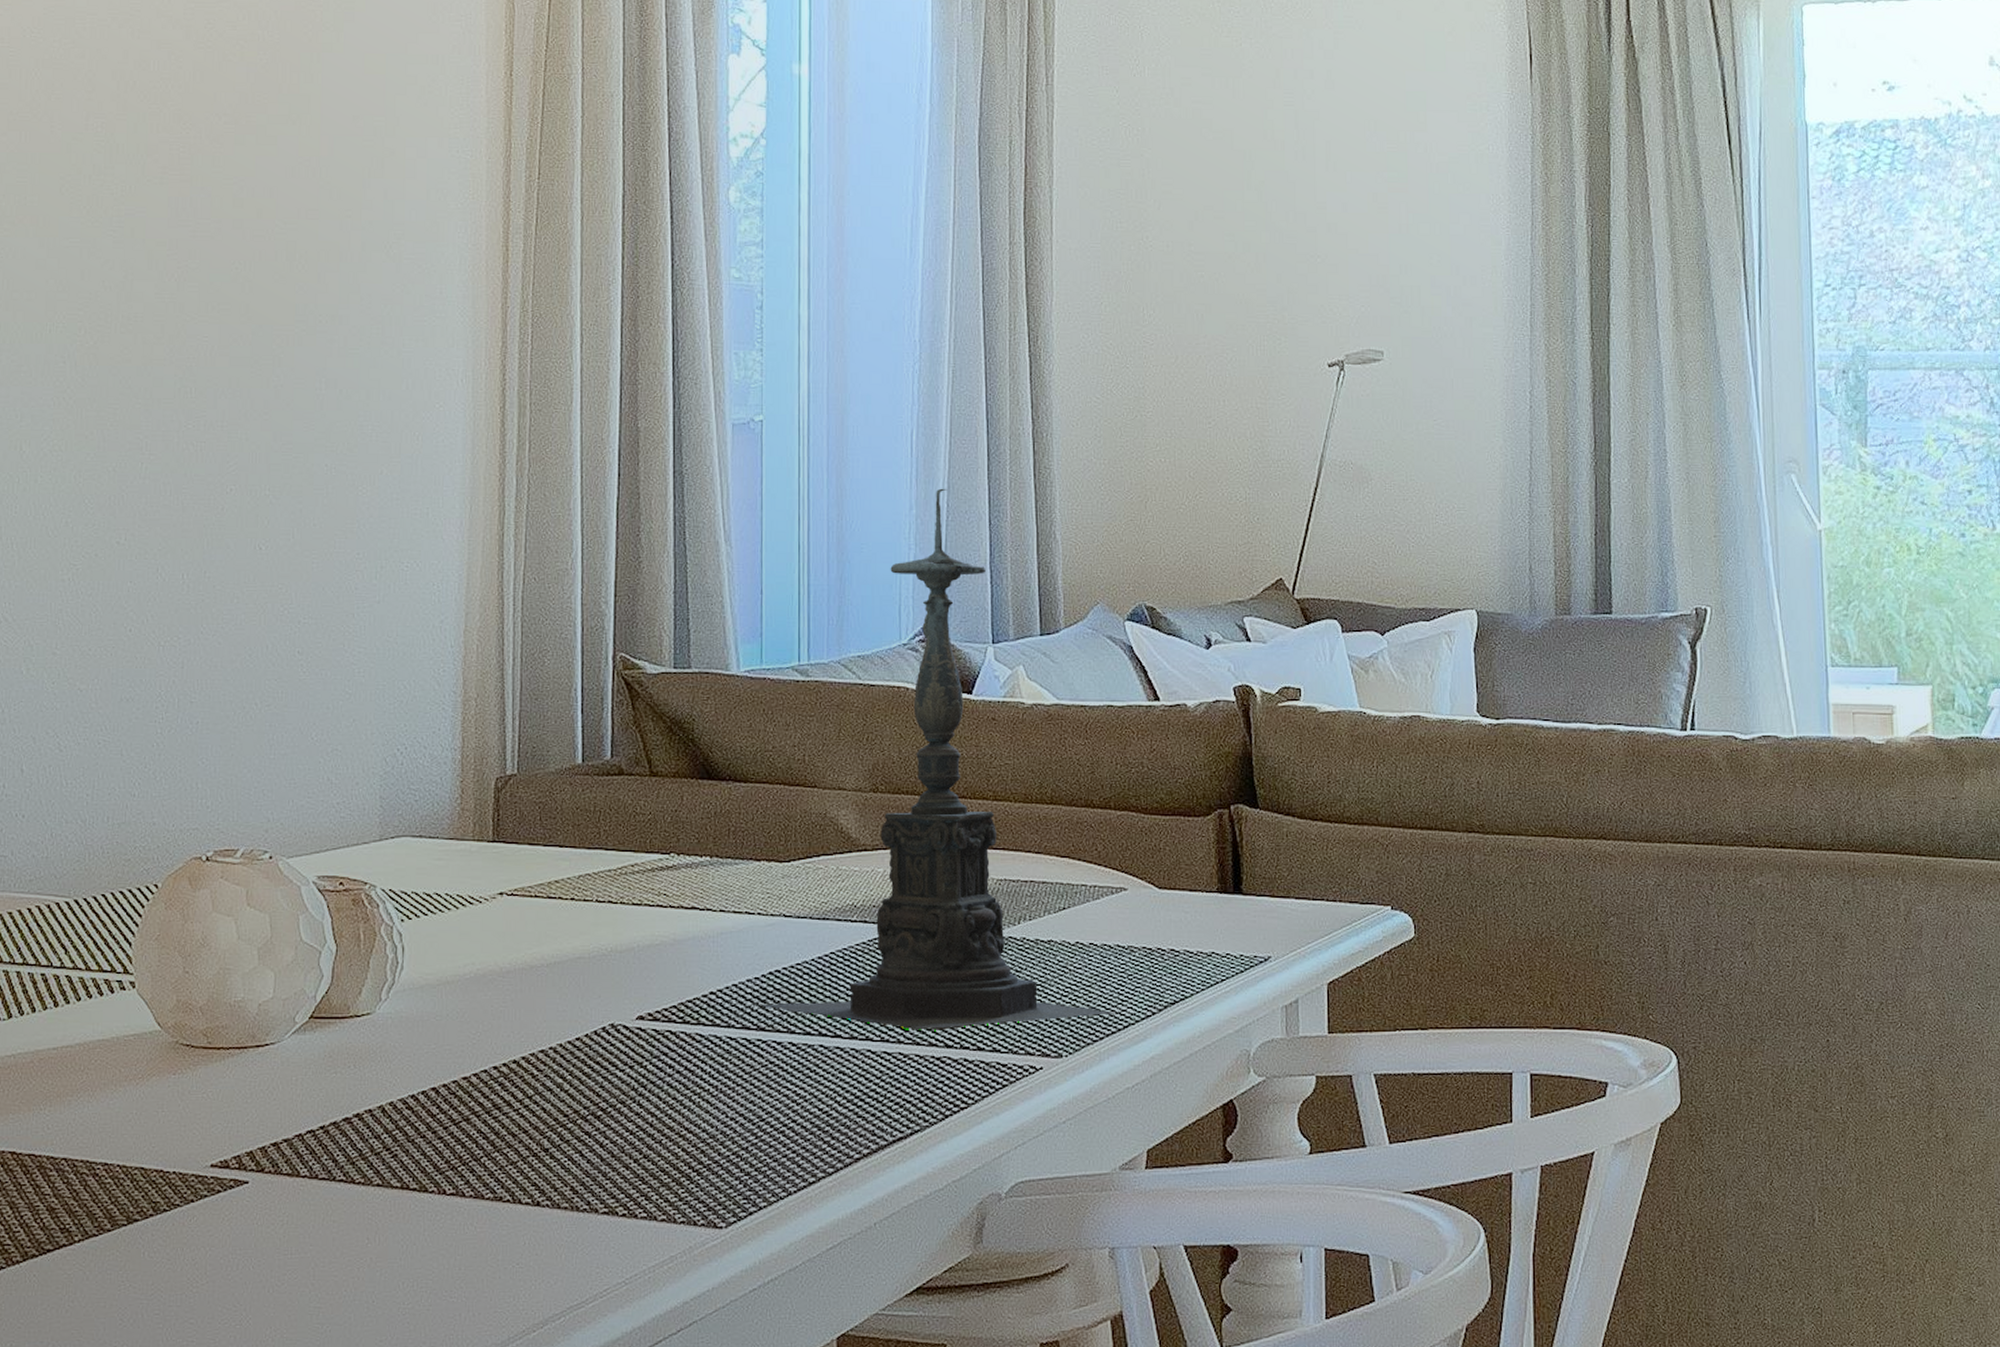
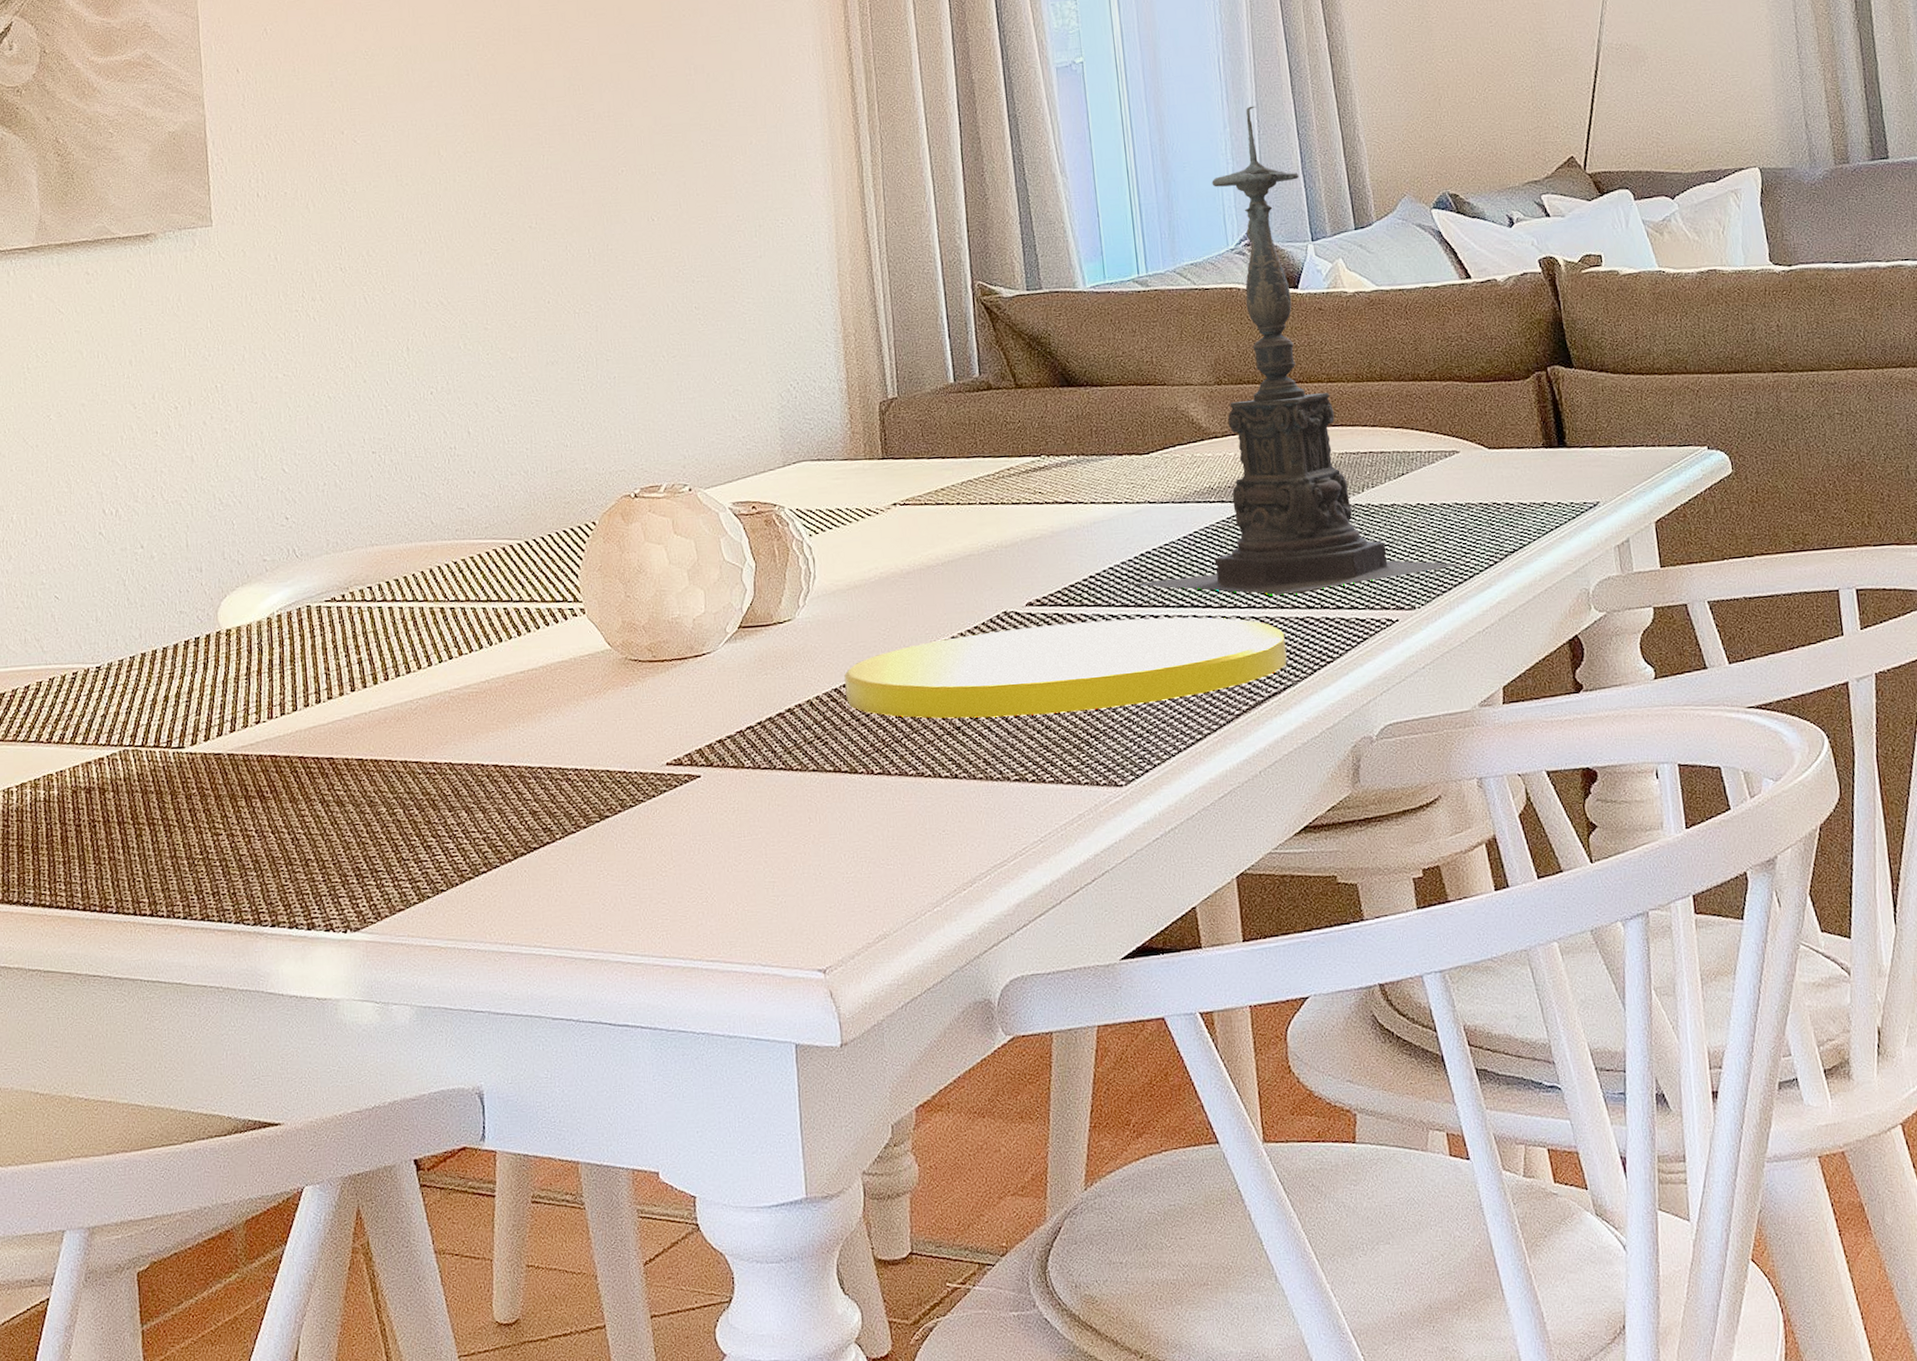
plate: none [423,1042,917,1142] -> present [844,617,1287,719]

